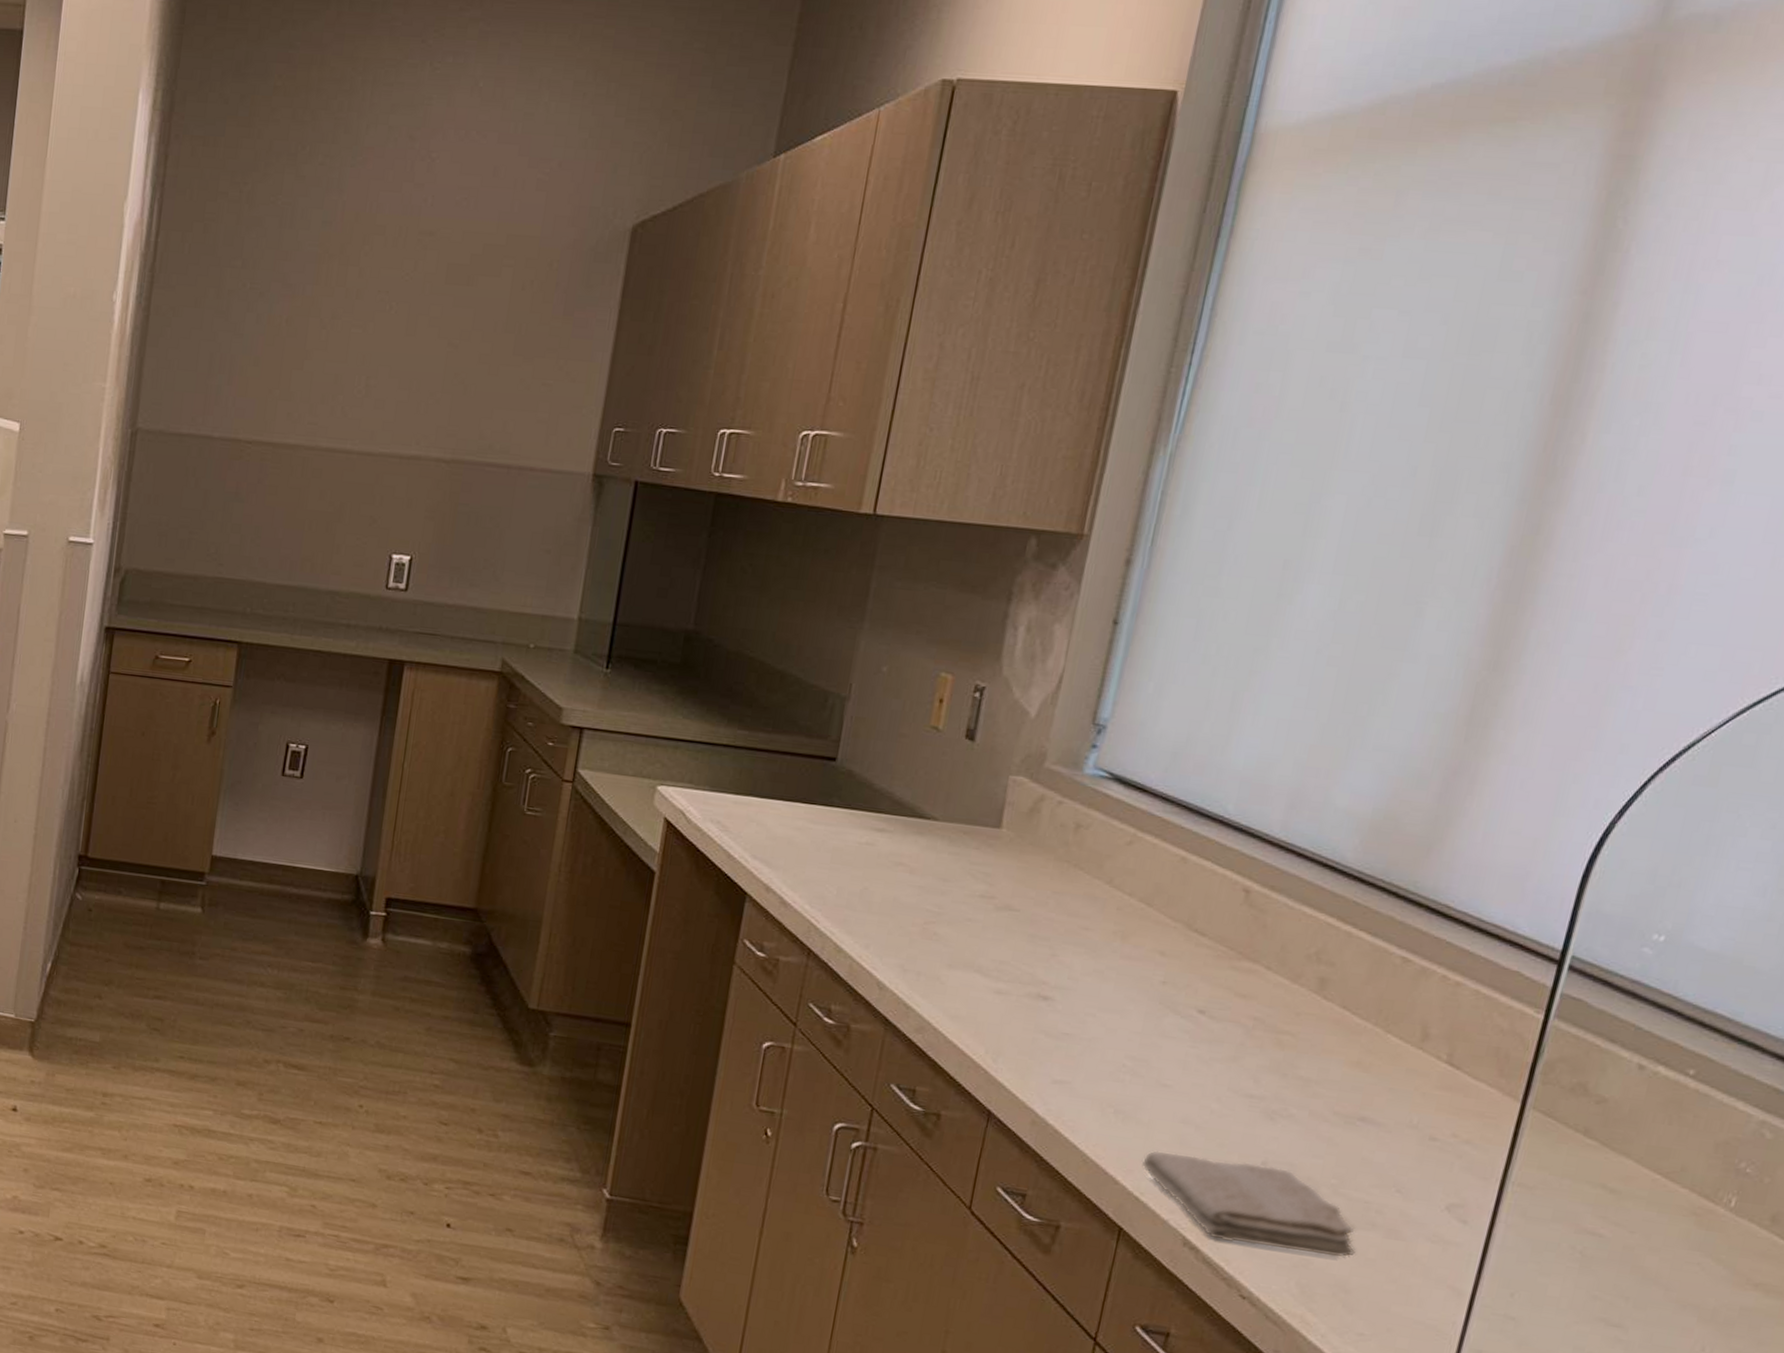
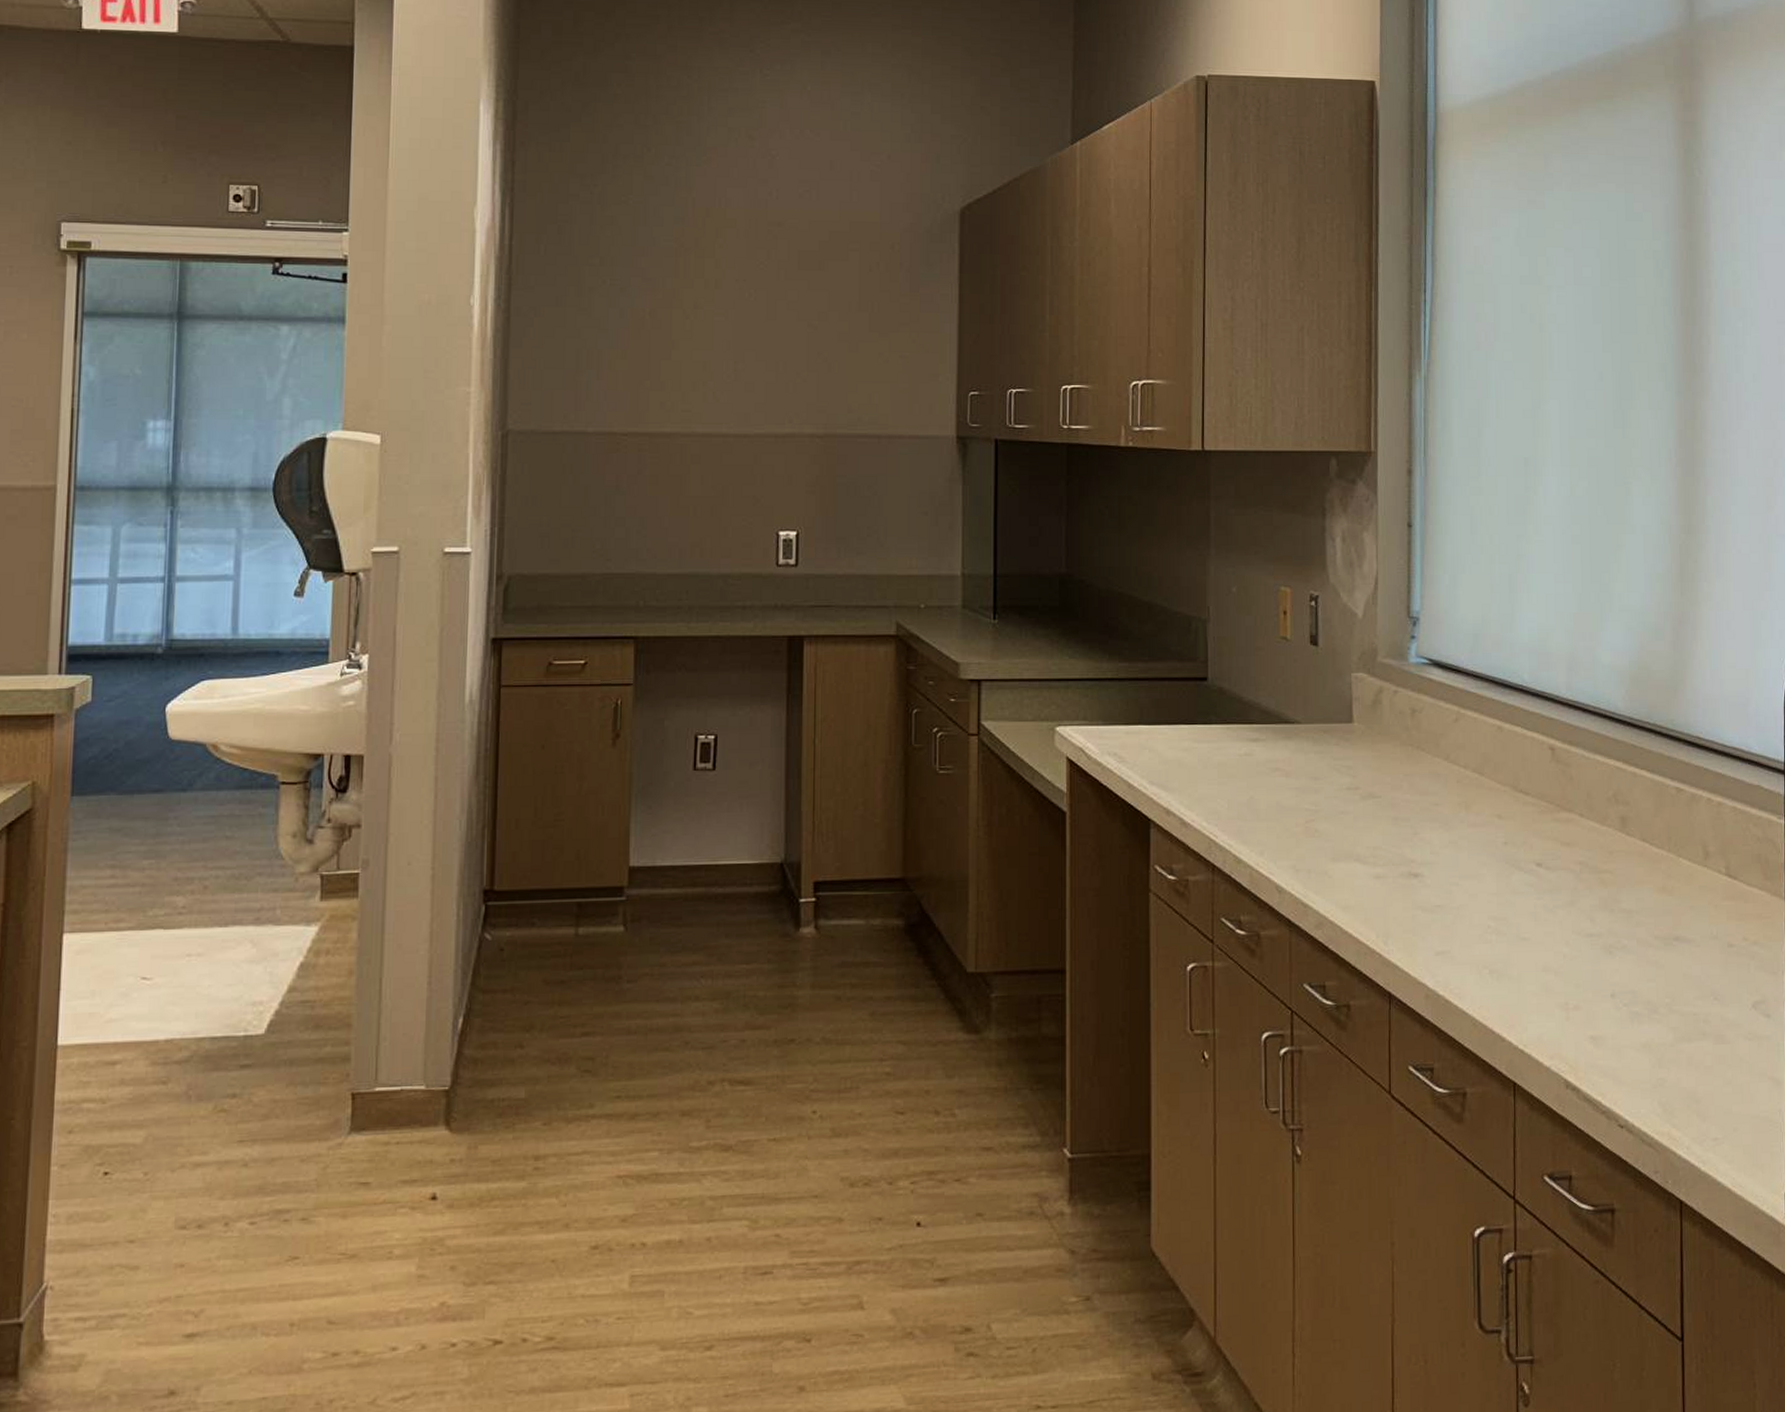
washcloth: present [1142,1150,1356,1258] -> none [1520,997,1696,1077]

